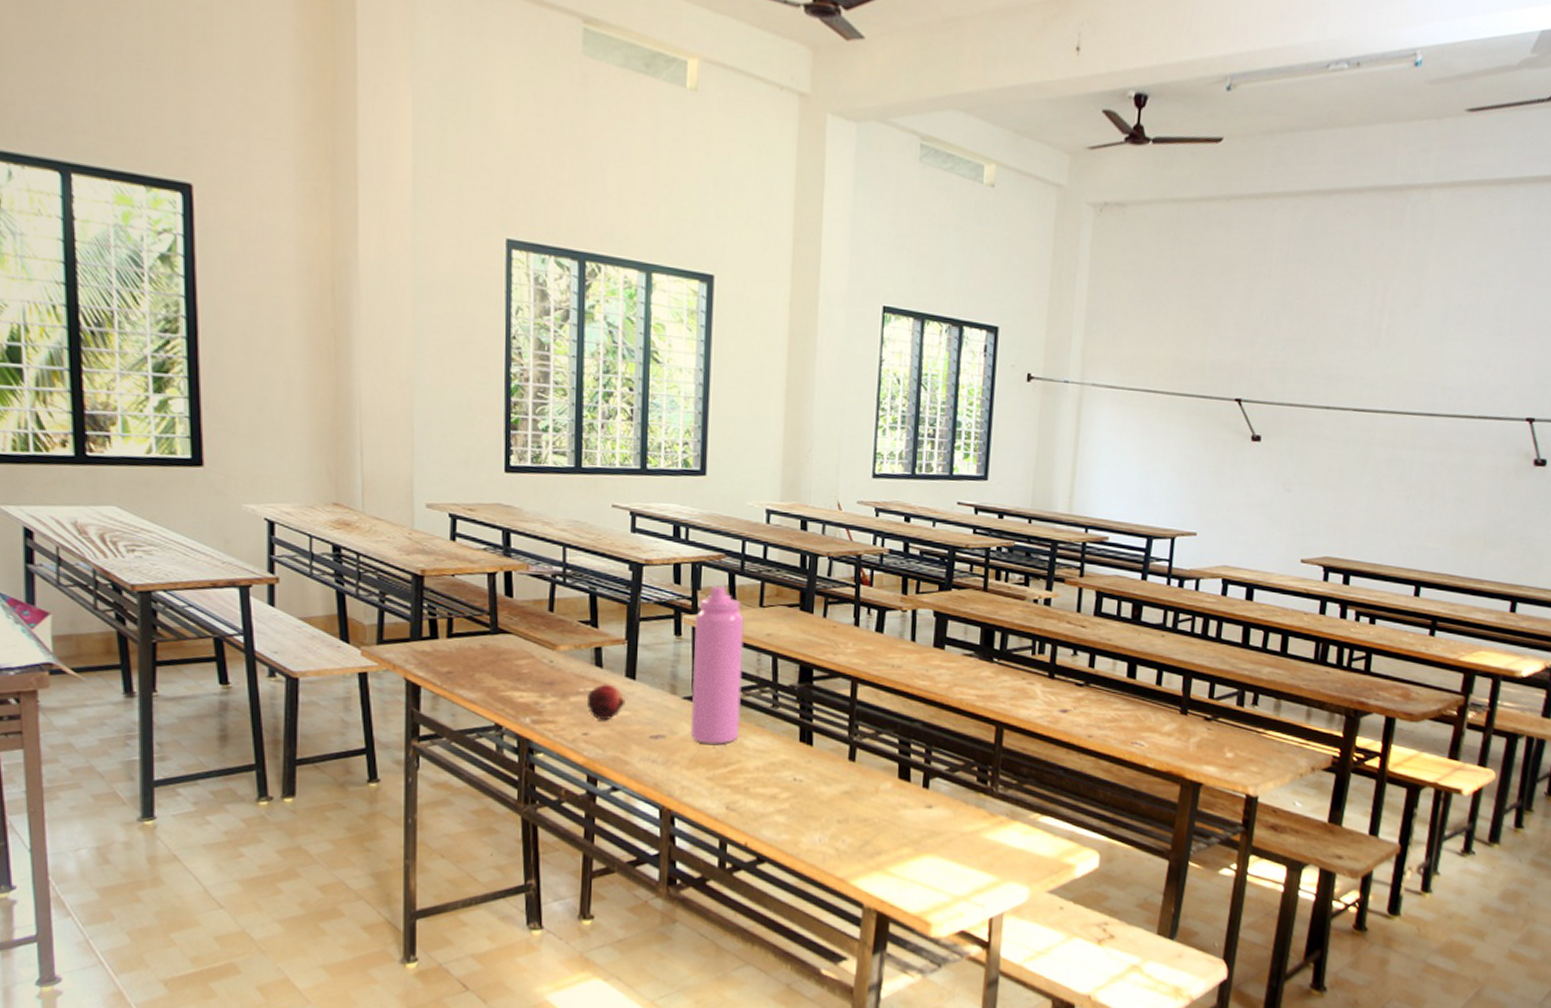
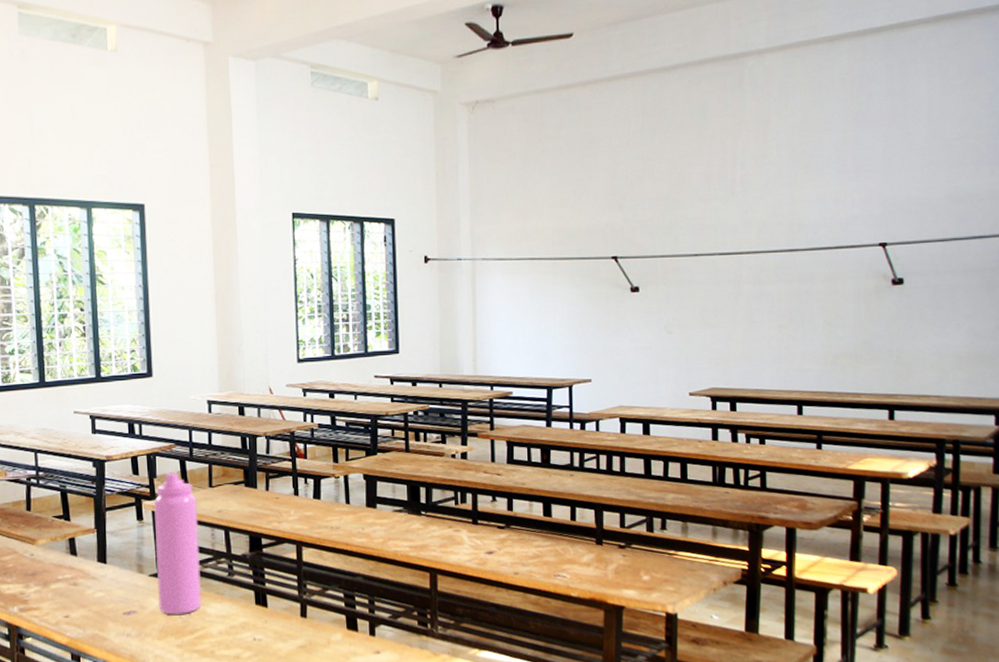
pomegranate: present [586,684,625,721] -> none [65,570,99,603]

